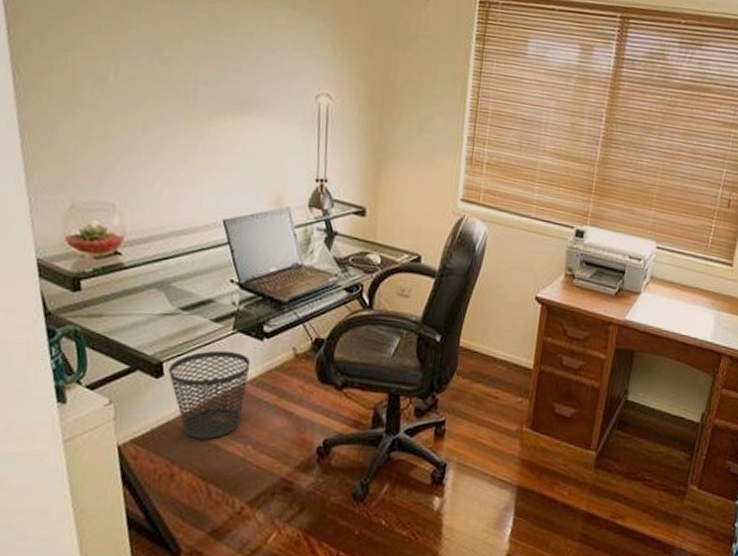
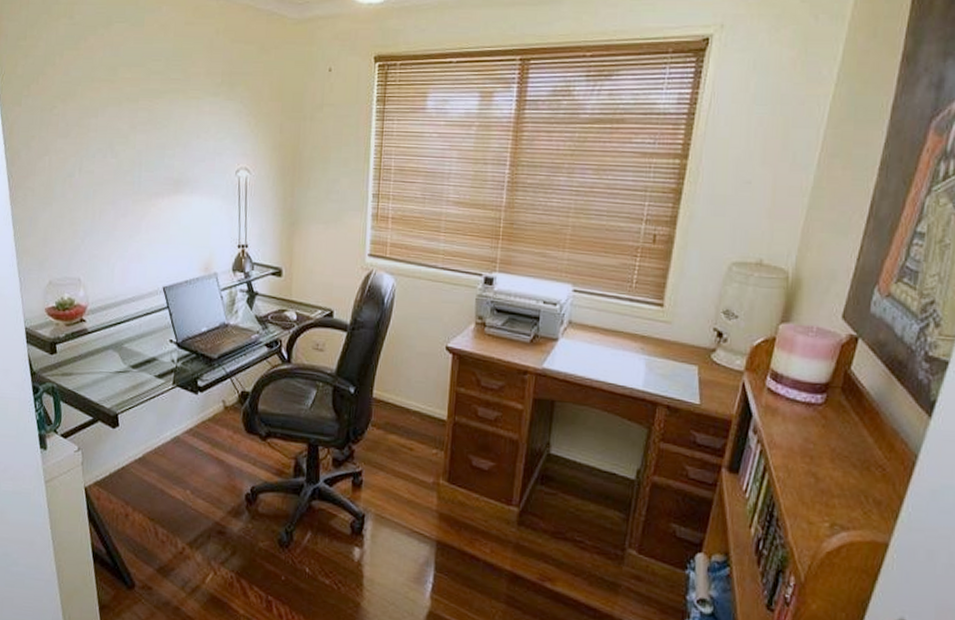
wastebasket: present [168,350,251,440] -> none [122,403,188,484]

